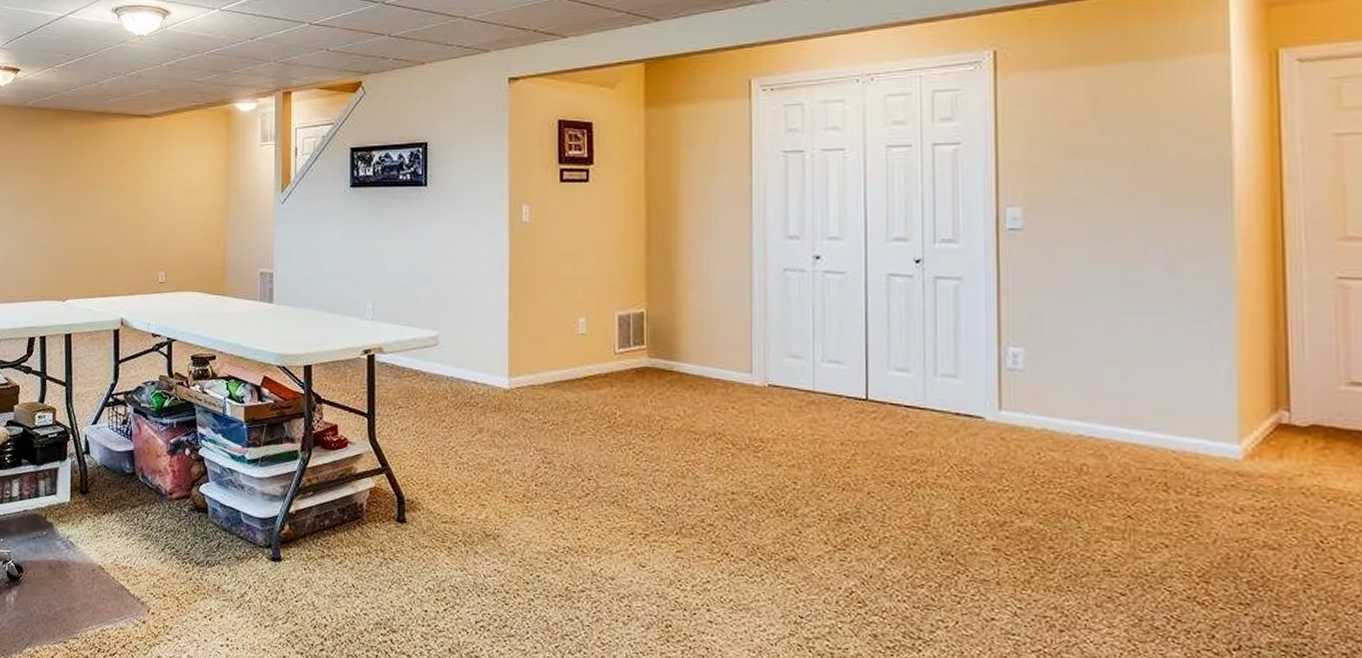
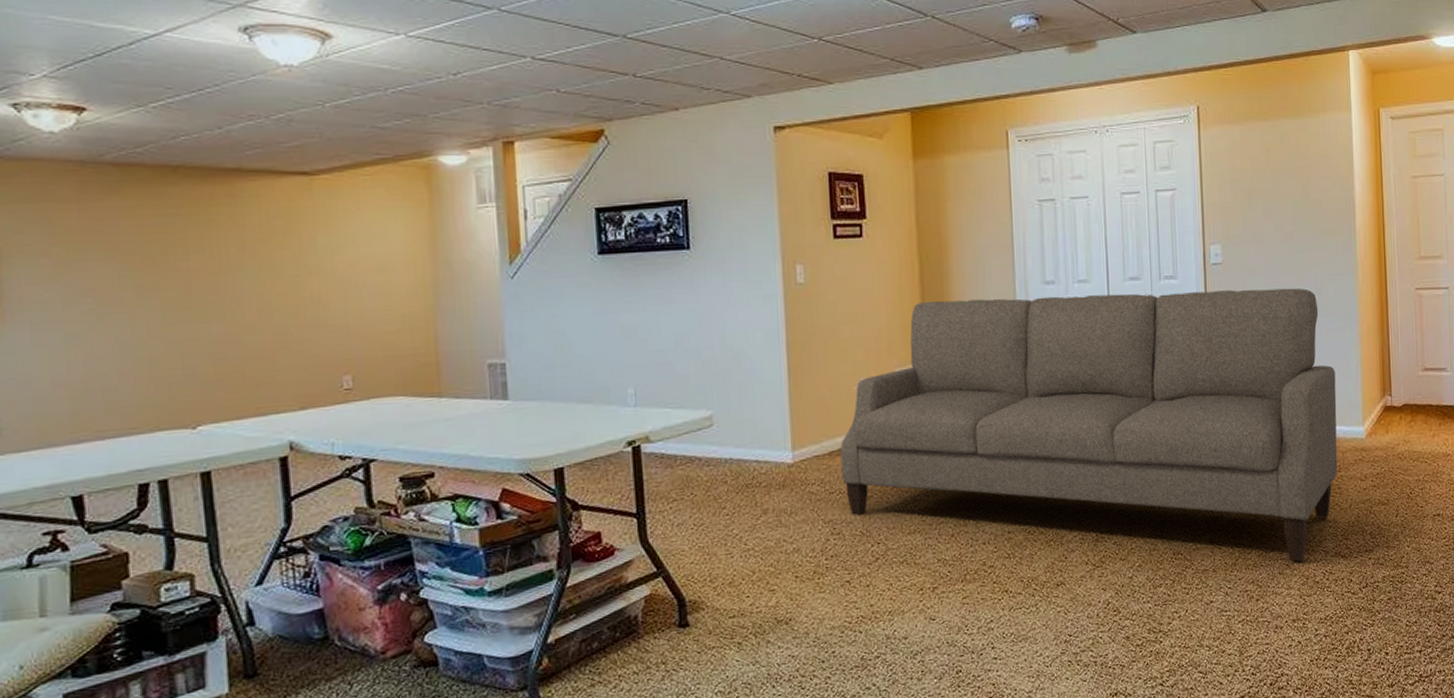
sofa: none [556,248,1195,597] -> present [840,288,1338,562]

